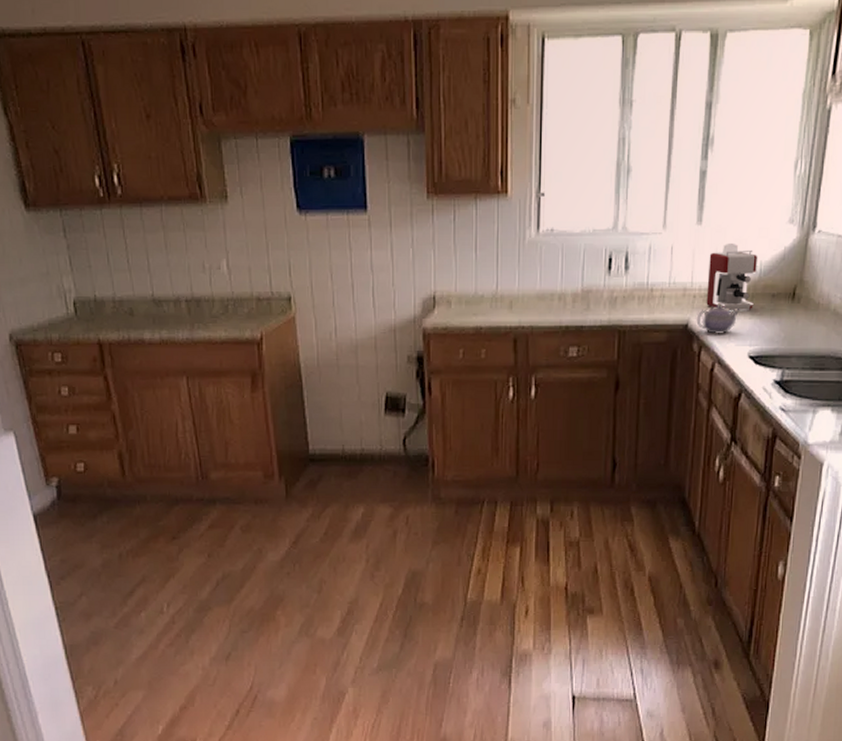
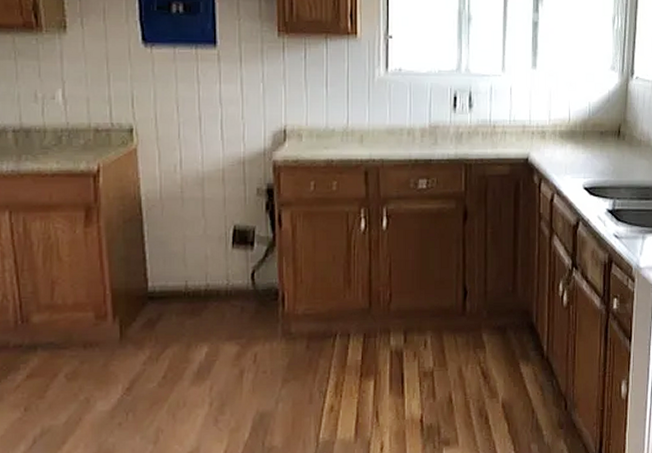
teapot: present [696,303,740,334] -> none [535,139,574,167]
coffee maker: present [706,242,757,311] -> none [543,85,586,147]

